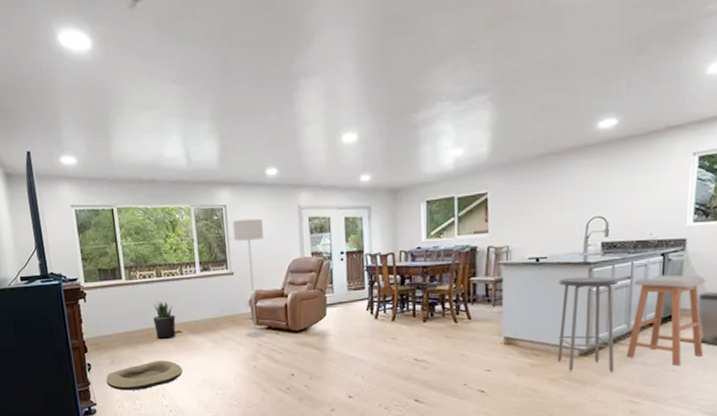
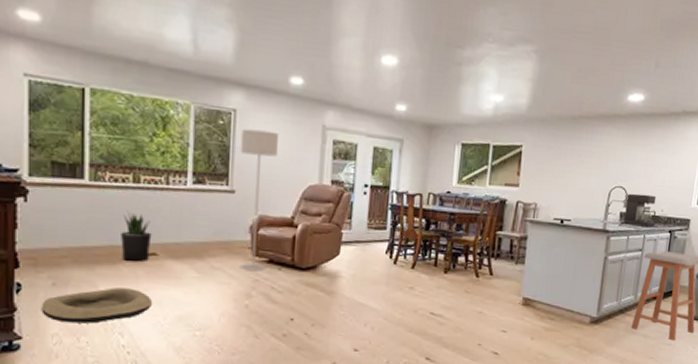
bar stool: present [557,276,619,373] -> none [570,243,632,343]
coffee maker: none [606,219,645,254] -> present [623,193,657,227]

